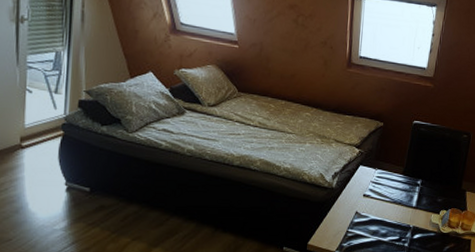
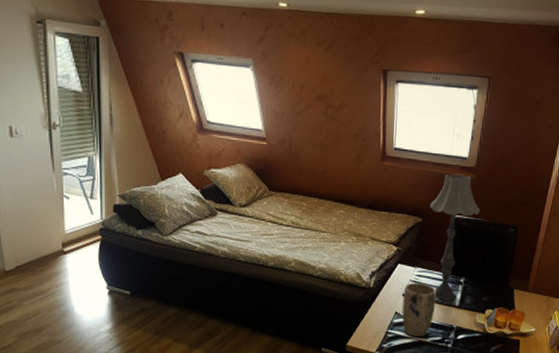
plant pot: none [362,183,396,237] -> present [402,282,437,338]
table lamp: none [391,83,437,200] -> present [430,174,481,300]

